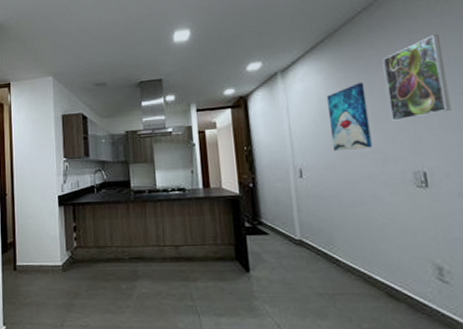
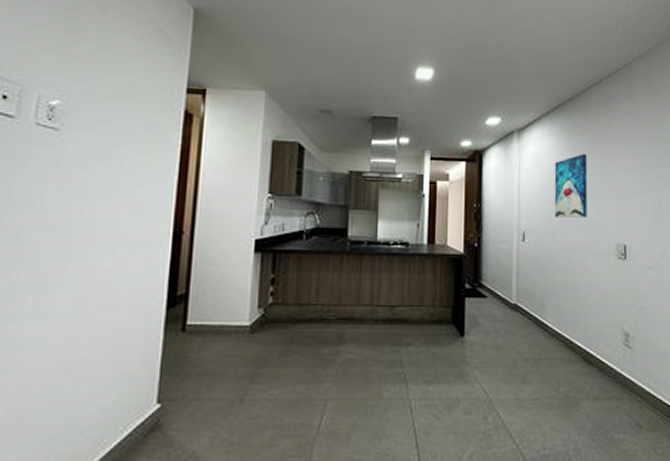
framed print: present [382,34,452,121] -> none [604,120,651,195]

